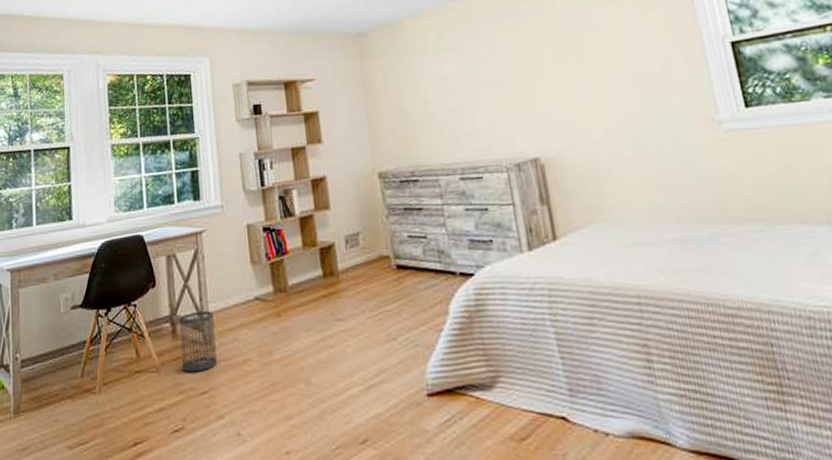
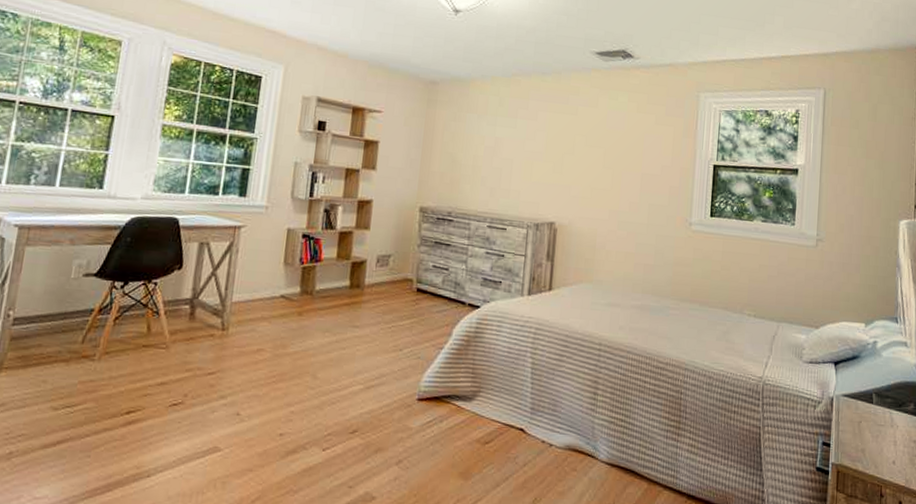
wastebasket: present [178,311,217,373] -> none [193,299,236,355]

